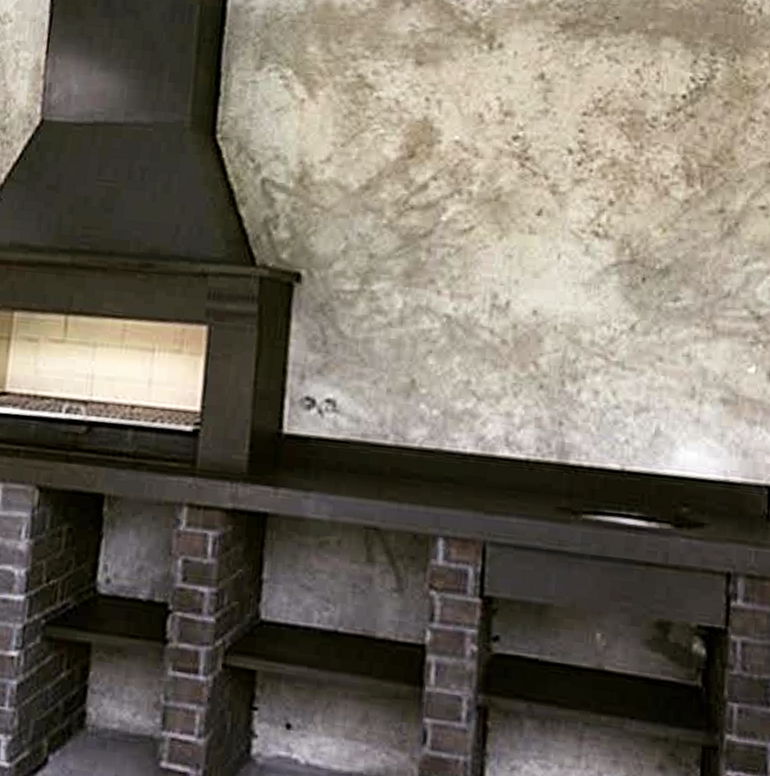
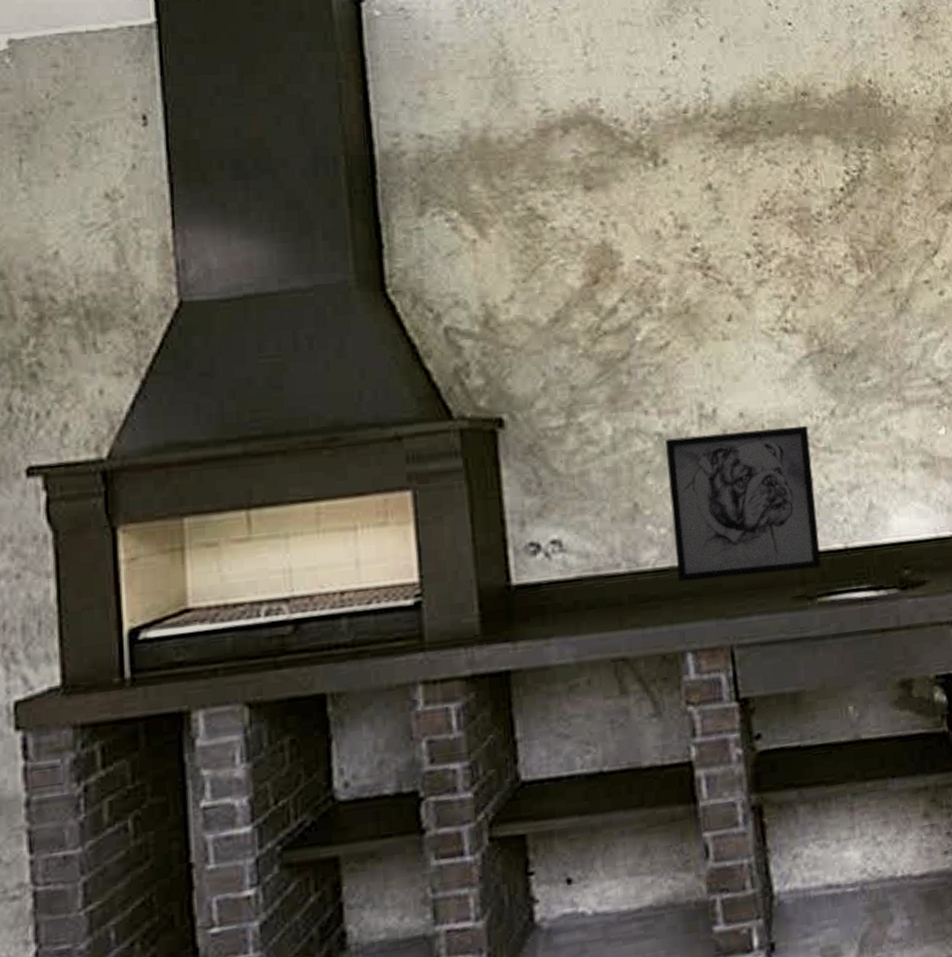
wall art: none [442,322,604,484] -> present [665,425,822,582]

